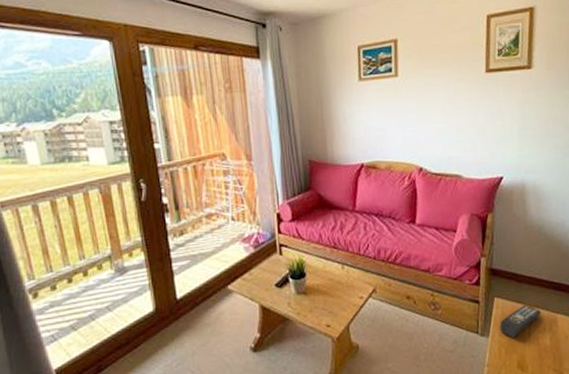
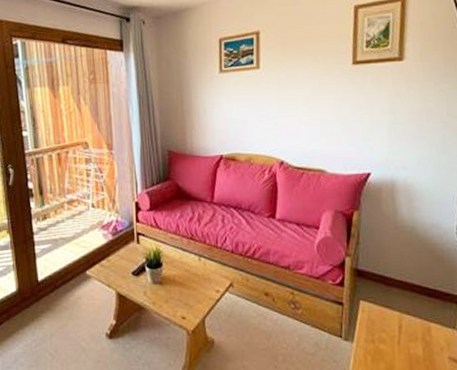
remote control: present [500,304,541,338] -> none [366,310,413,346]

